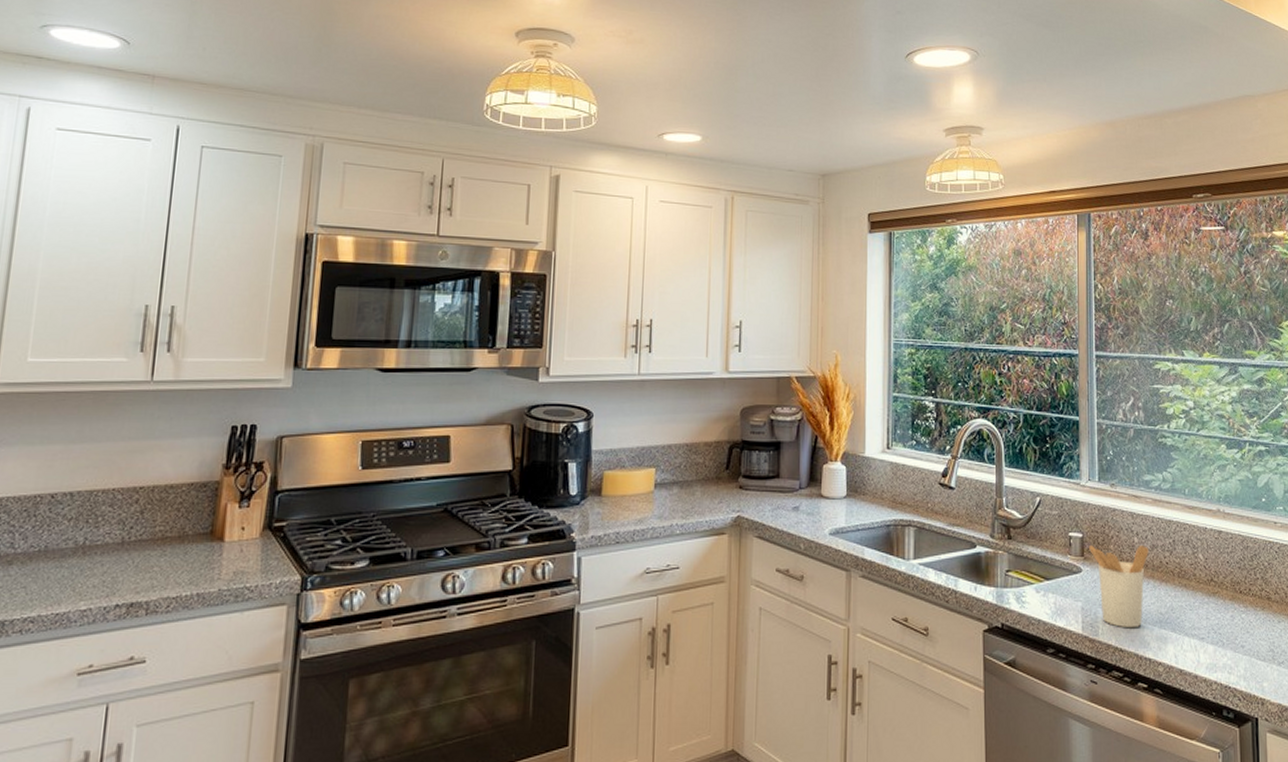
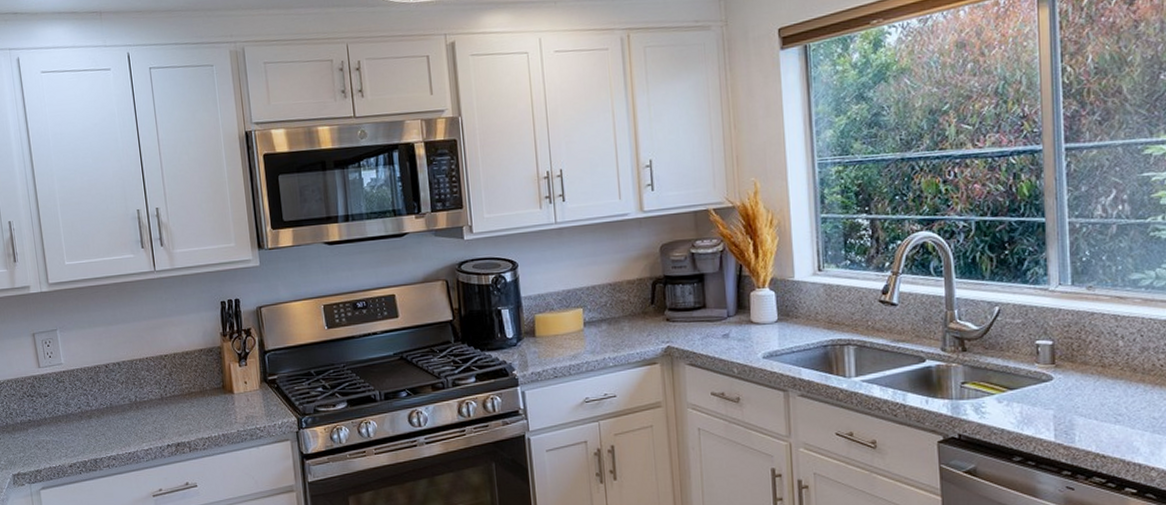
utensil holder: present [1089,546,1149,628] -> none [1061,349,1137,435]

